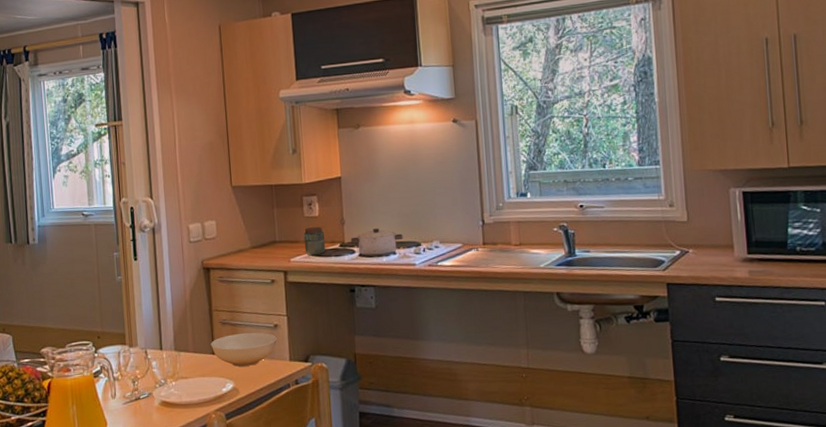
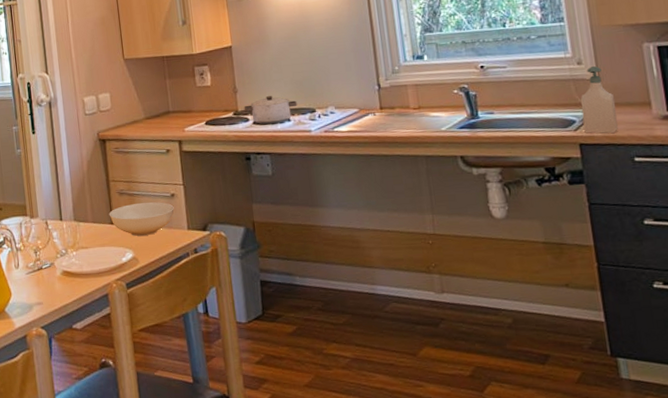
peanut butter: present [303,226,326,256] -> none [196,95,220,125]
soap bottle: none [670,209,703,275] -> present [580,66,618,134]

